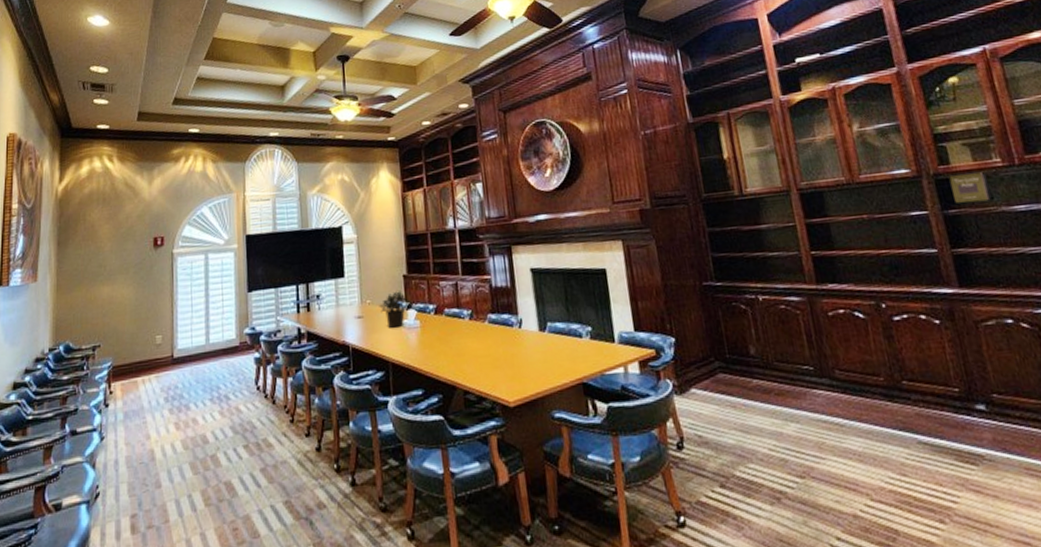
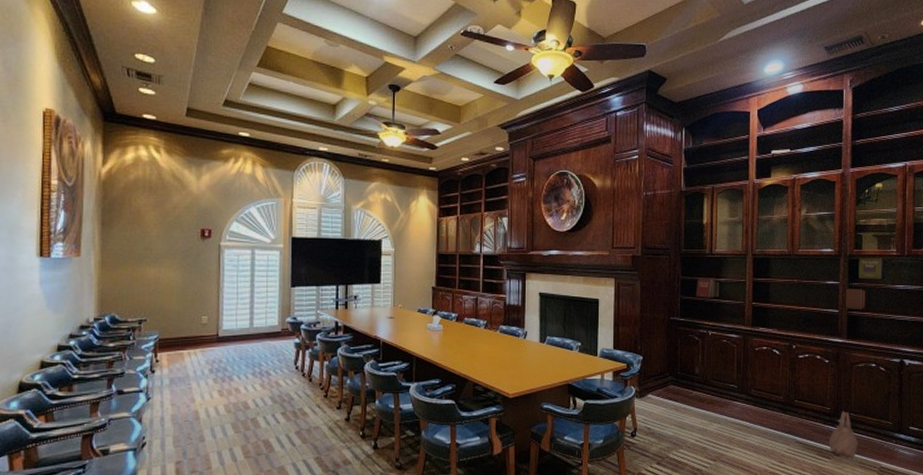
potted plant: present [379,291,412,329] -> none [409,300,437,330]
books: none [729,225,763,253] -> present [695,277,719,298]
books: none [940,217,976,247] -> present [846,288,865,309]
handbag: none [968,392,1018,463] -> present [828,411,859,458]

